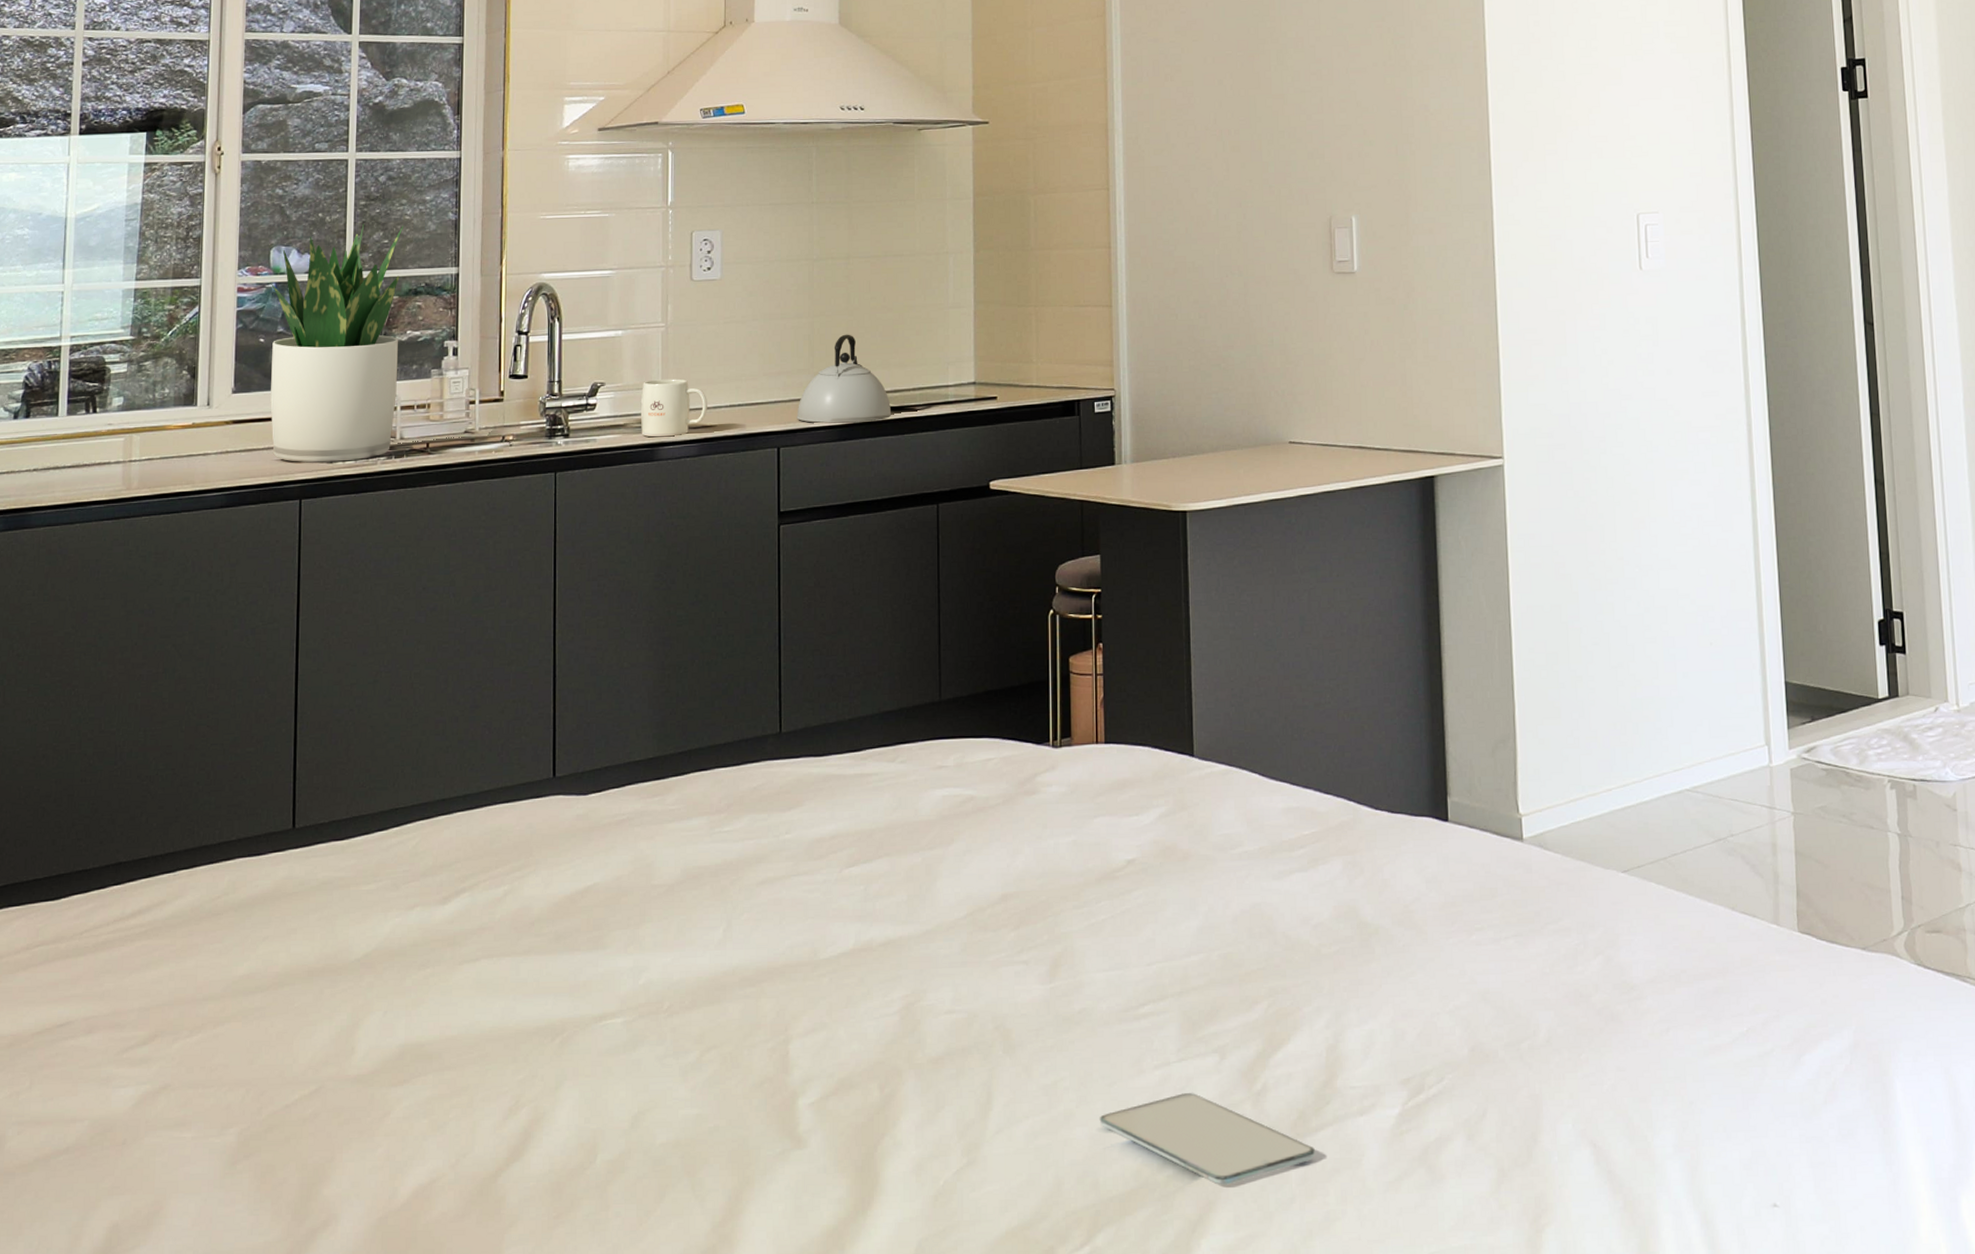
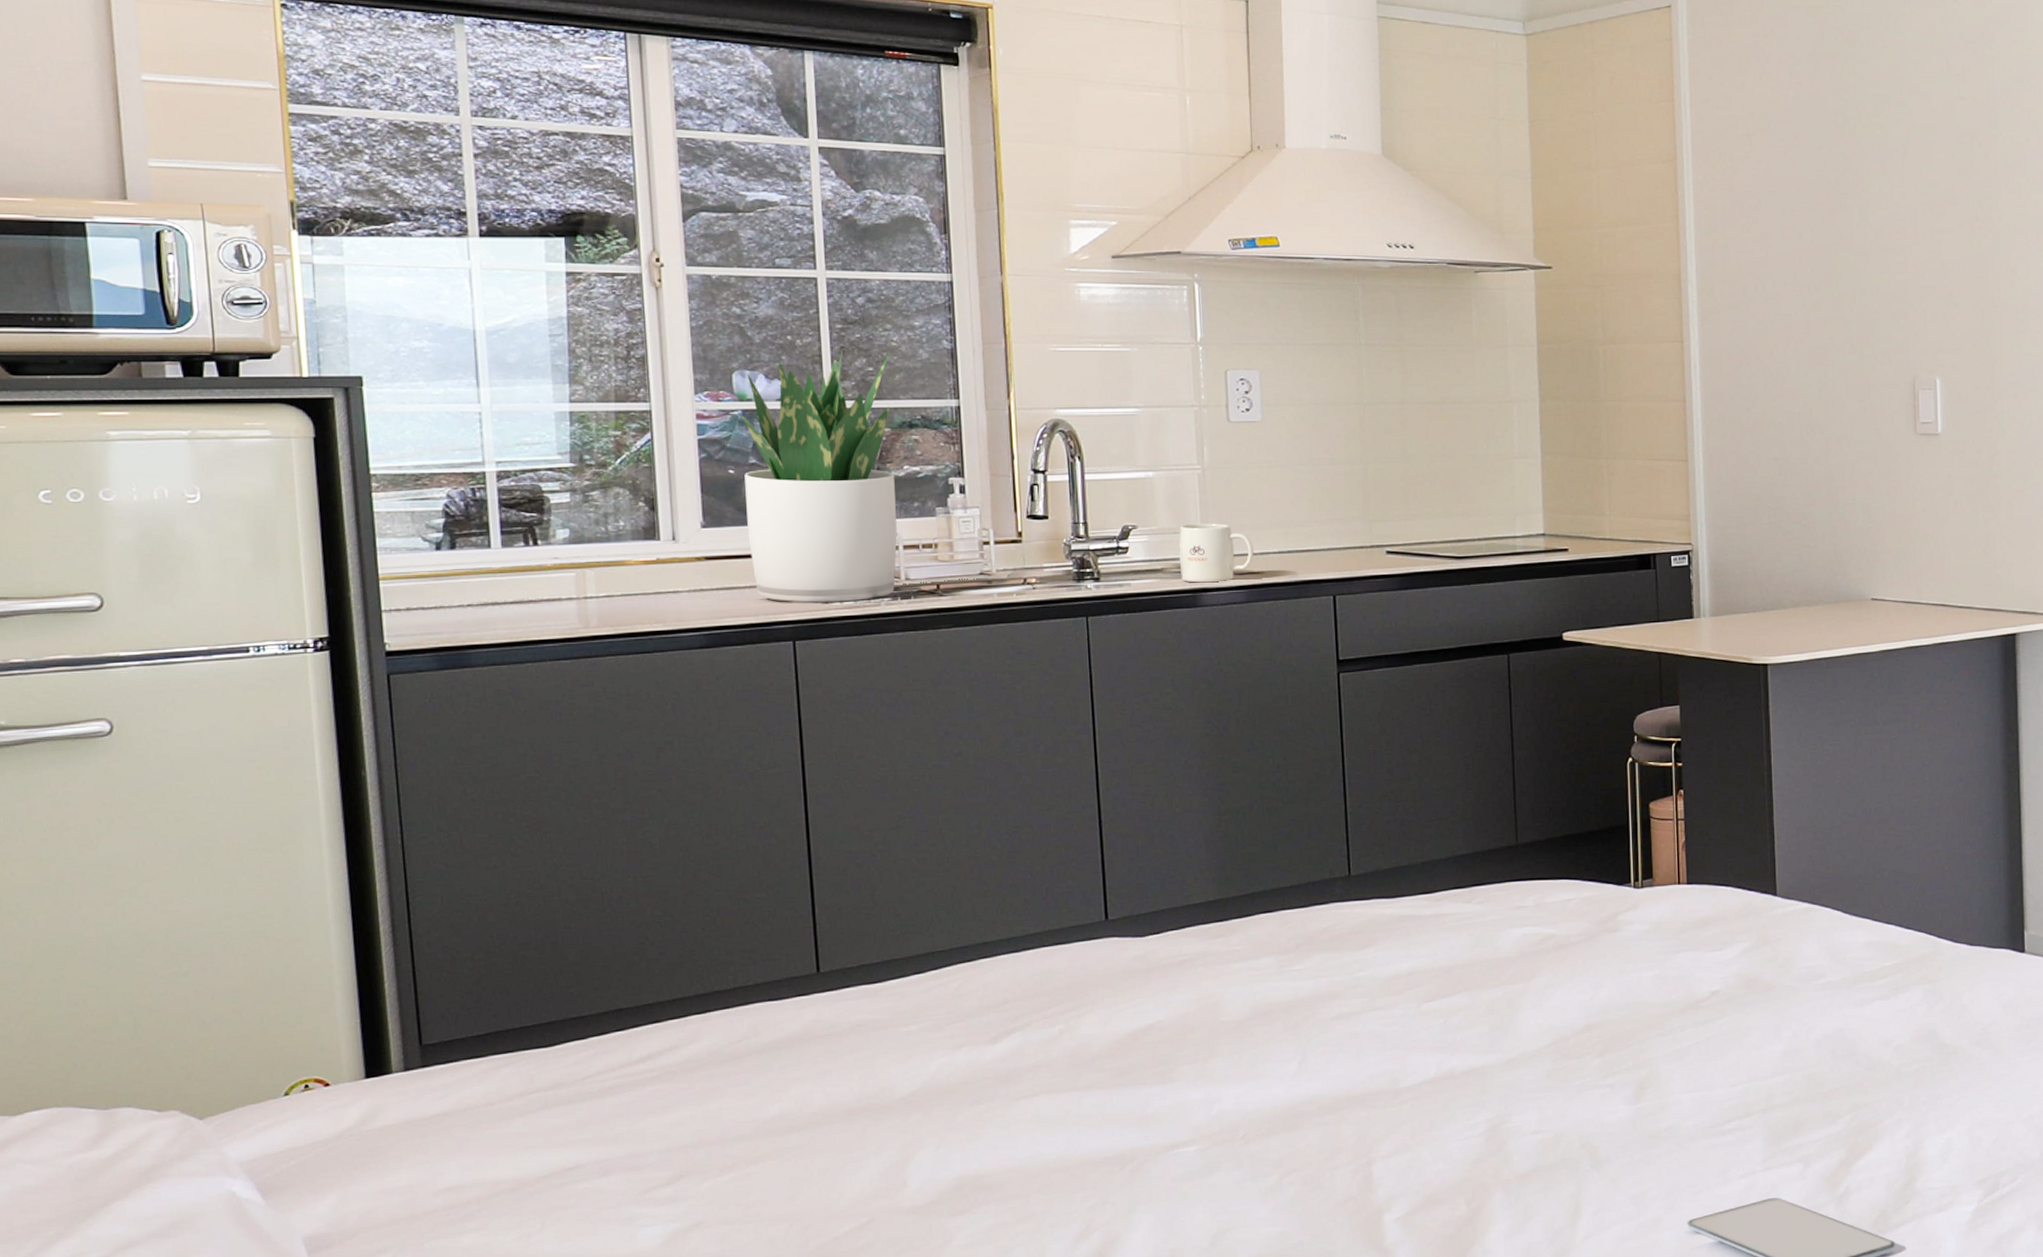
kettle: present [797,334,892,424] -> none [1352,482,1456,572]

